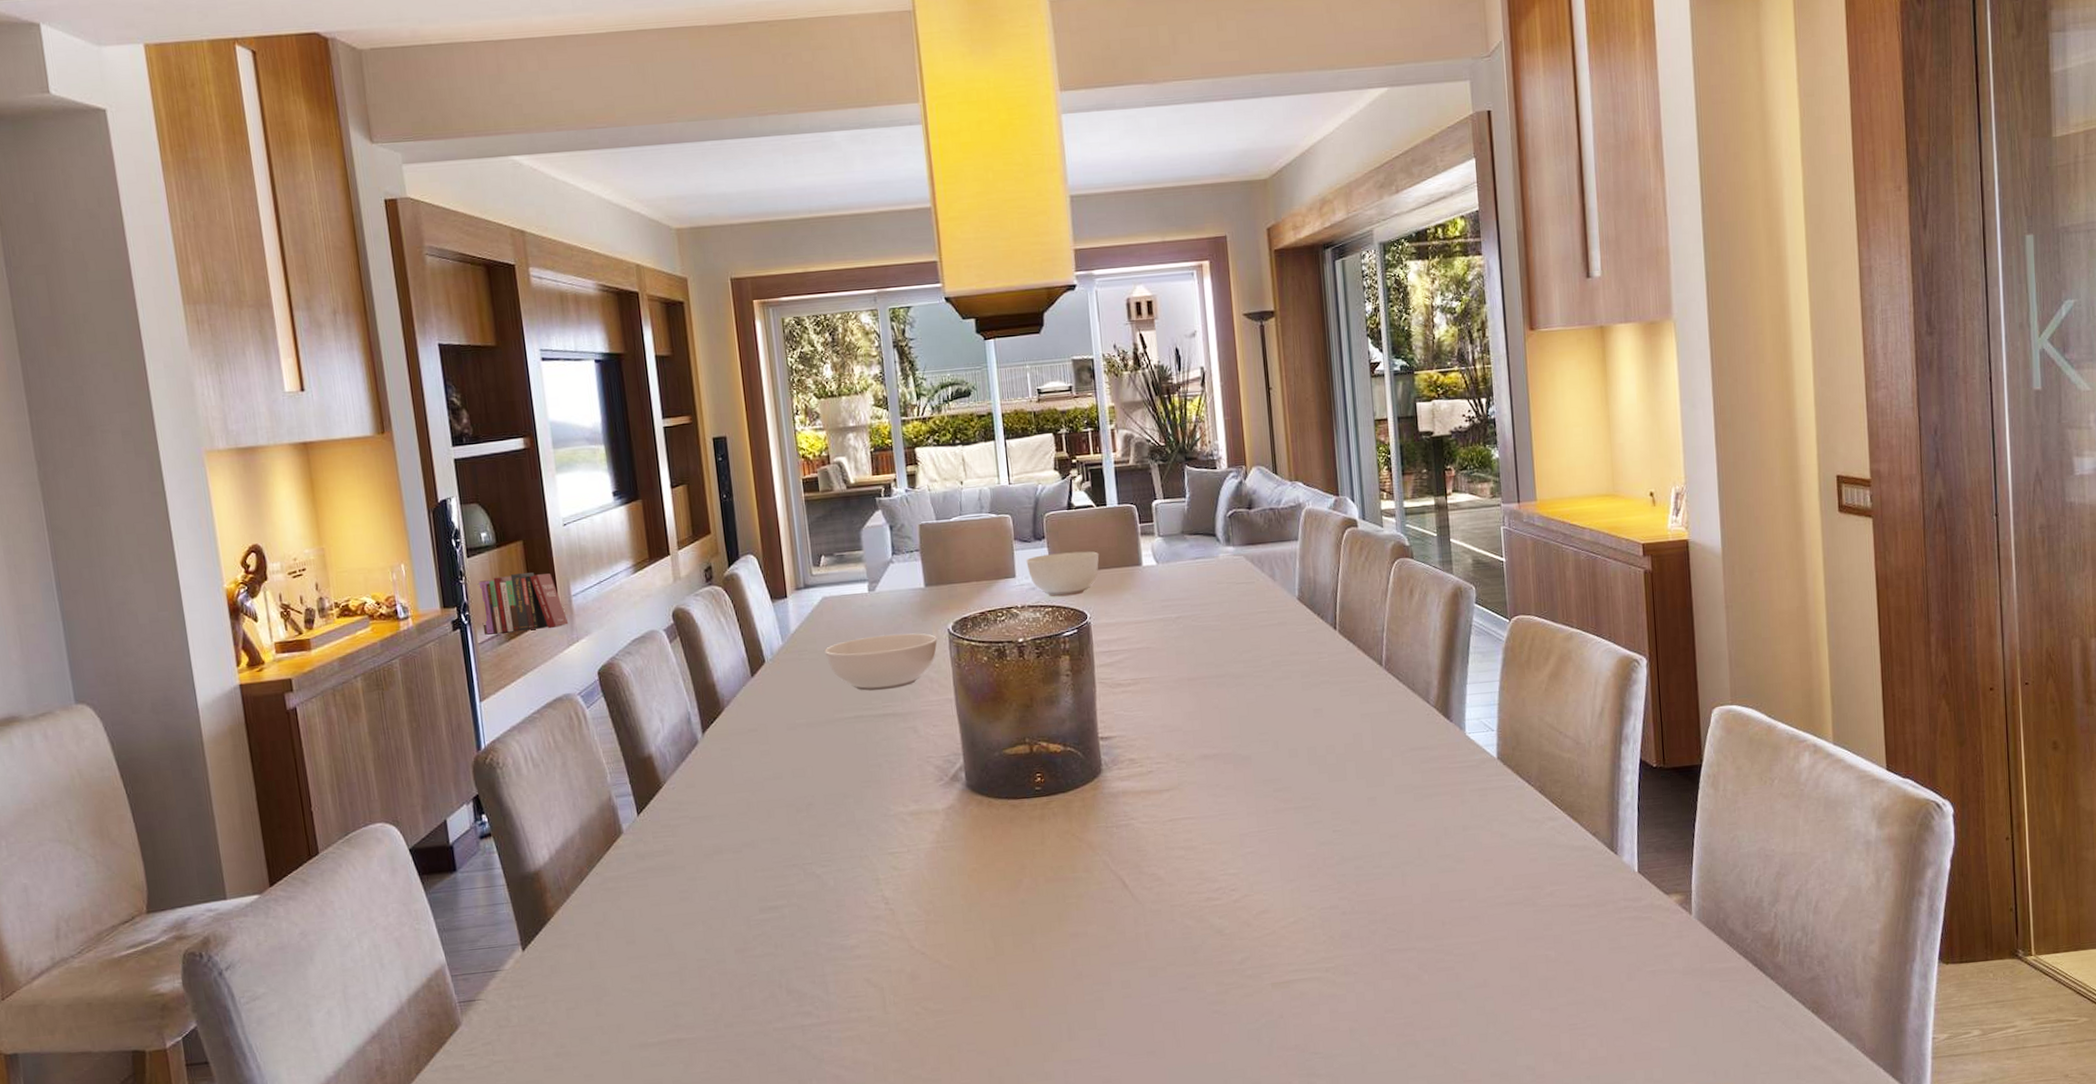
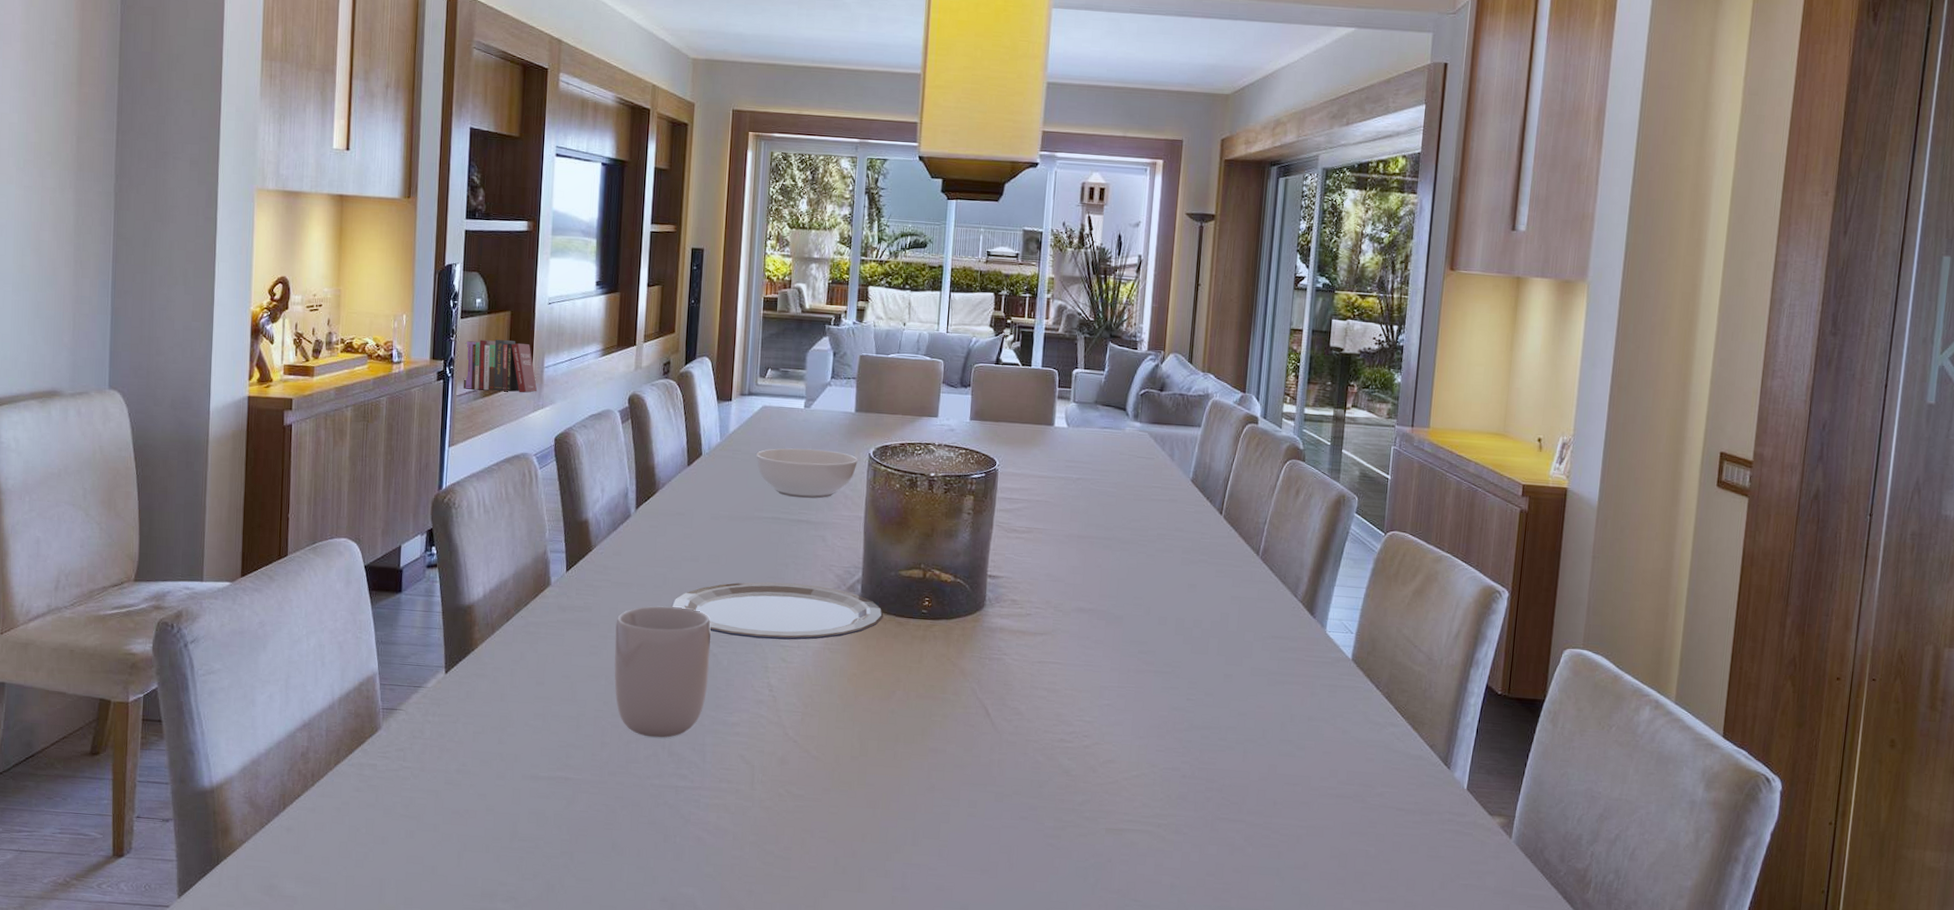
cup: none [703,831,817,978] -> present [613,606,711,738]
plate: none [760,781,995,853] -> present [670,581,884,640]
bowl: present [1026,551,1099,597] -> none [950,401,1017,443]

